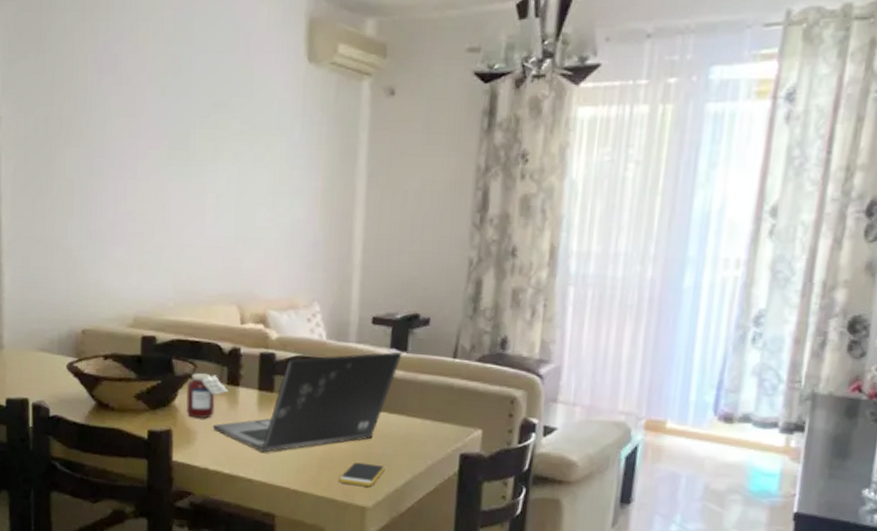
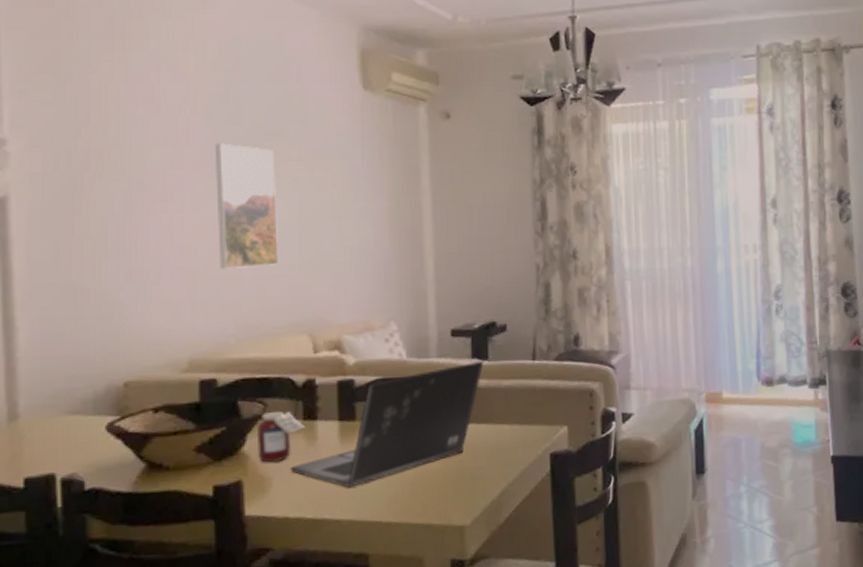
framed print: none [163,114,220,238] -> present [214,143,279,270]
smartphone: present [339,462,385,487] -> none [434,479,479,505]

